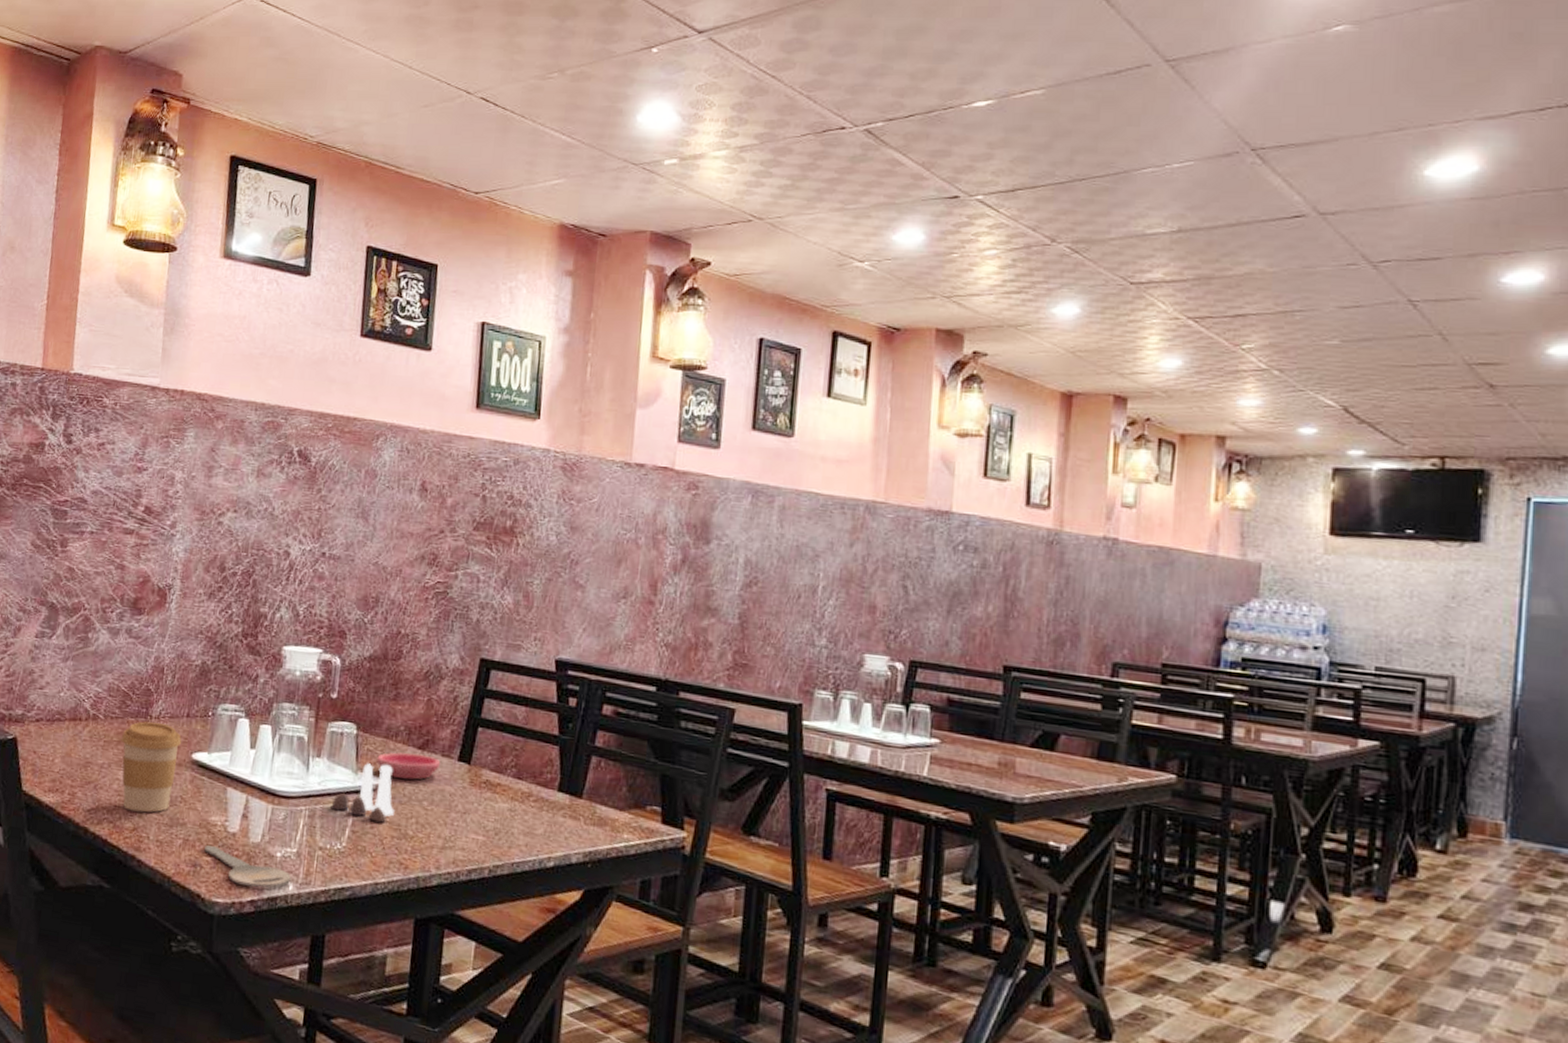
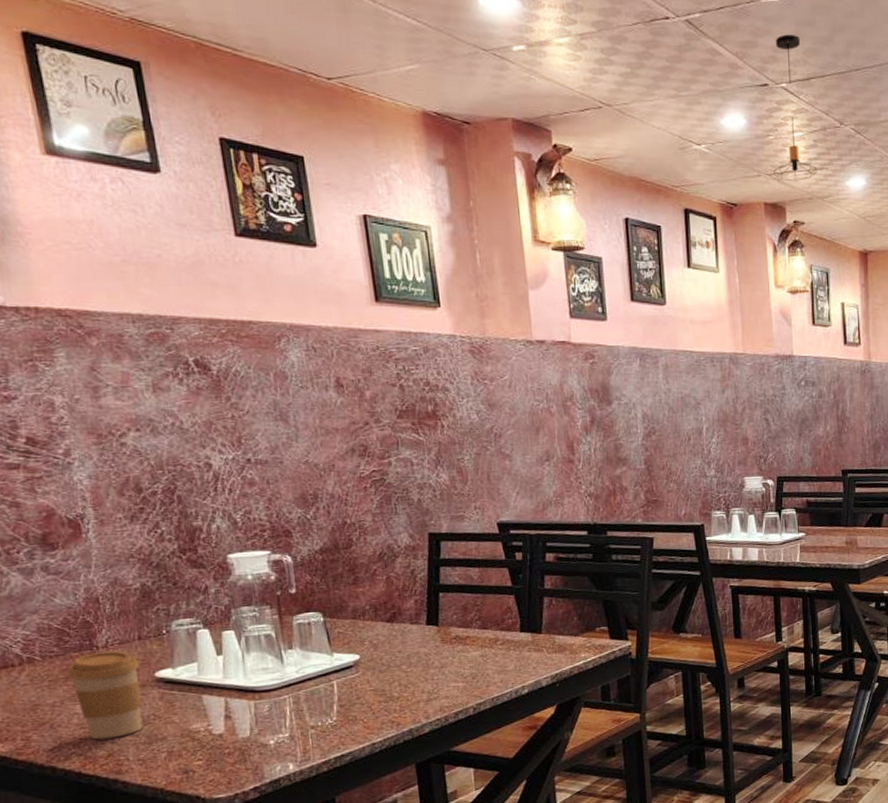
key: present [204,845,291,888] -> none [192,750,289,778]
salt and pepper shaker set: present [329,763,394,823] -> none [312,641,377,693]
saucer: present [376,752,440,780] -> none [349,626,410,651]
pendant light: none [953,142,1013,307] -> present [773,34,818,182]

